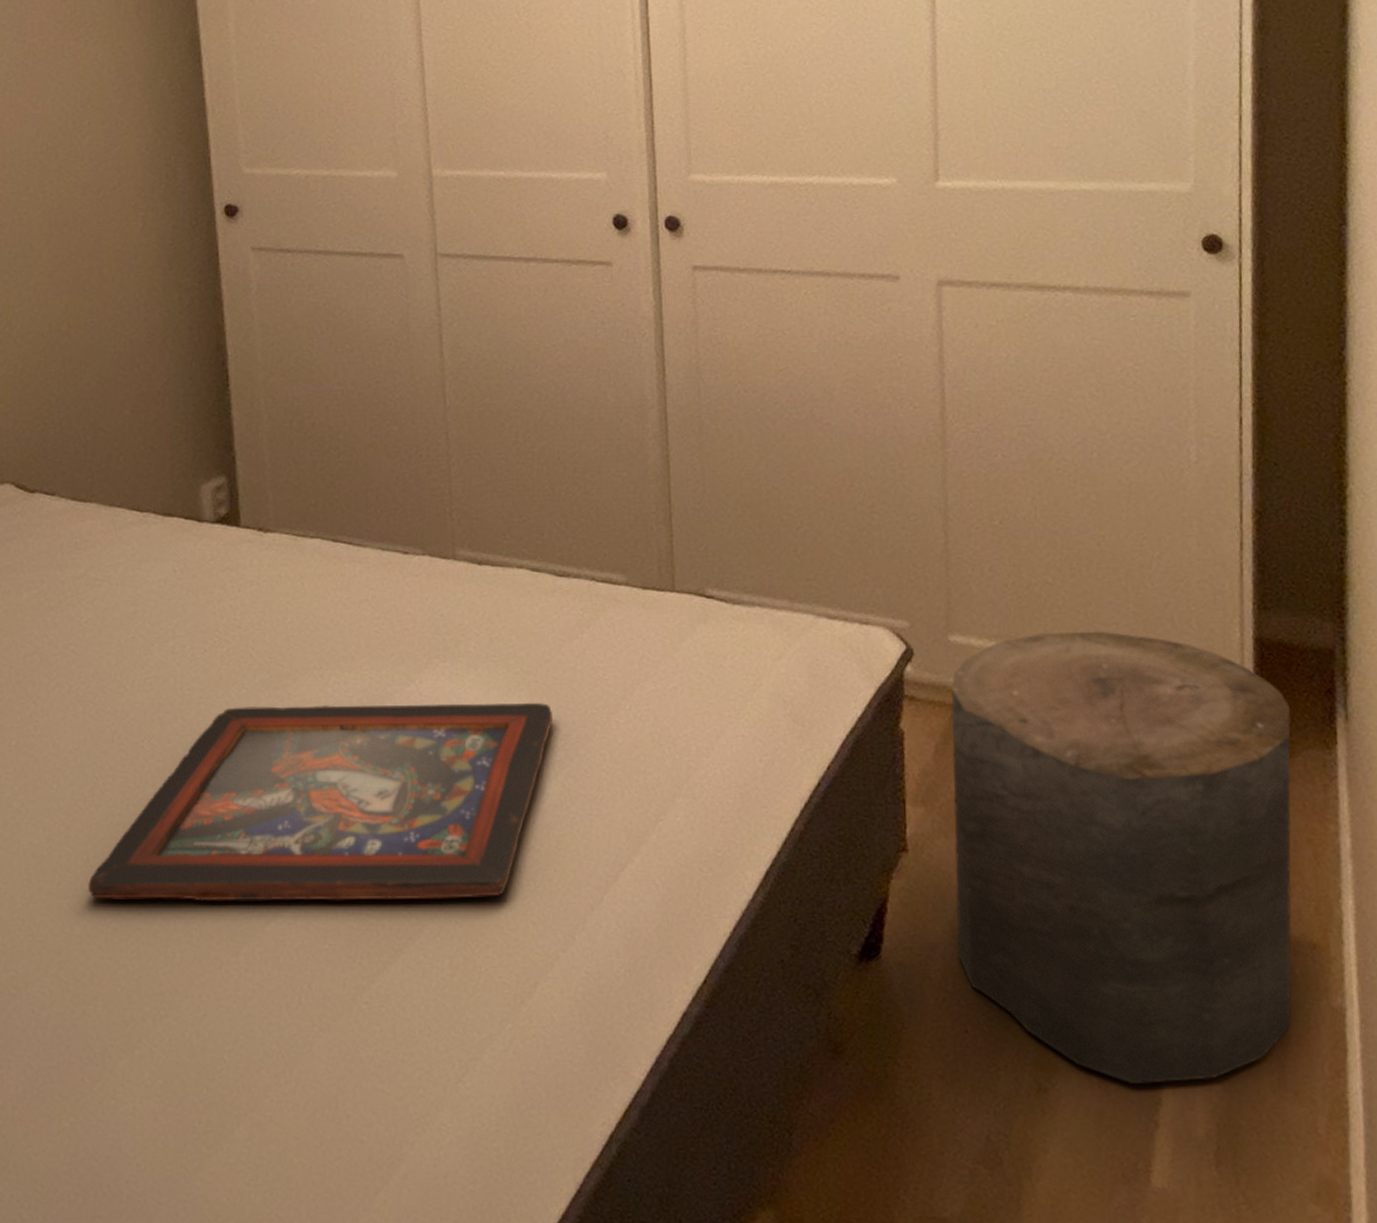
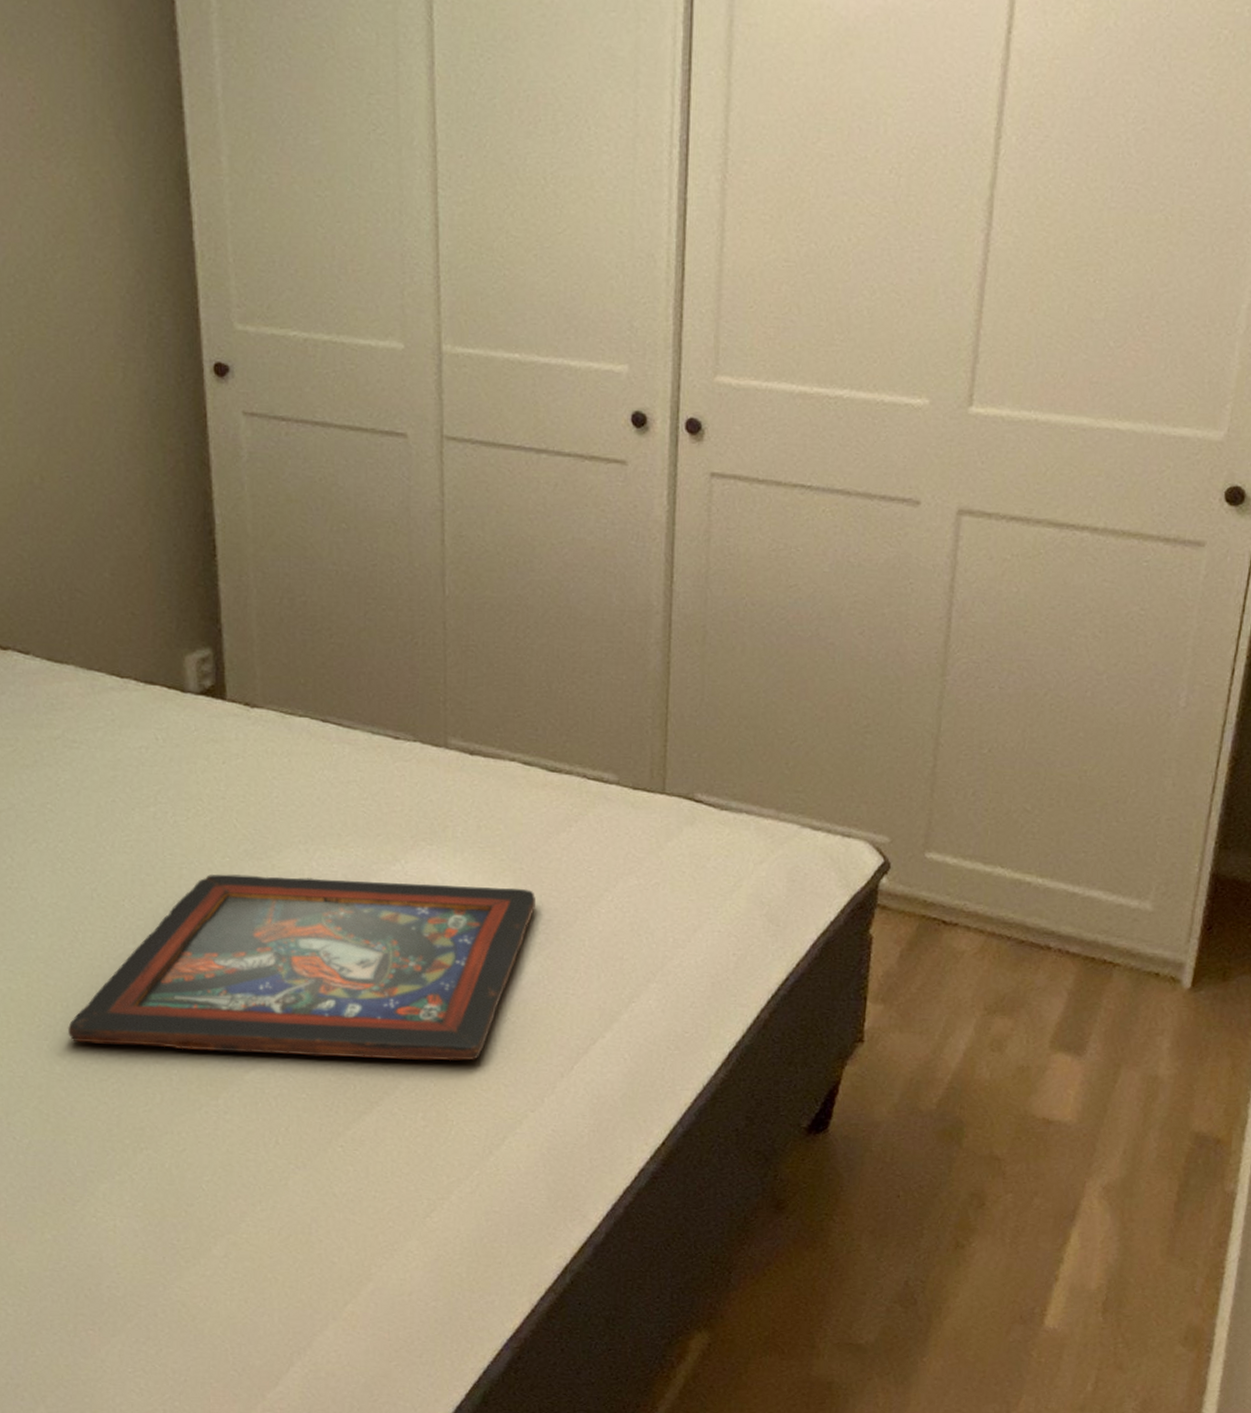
stool: present [951,631,1292,1084] -> none [899,855,1233,1246]

